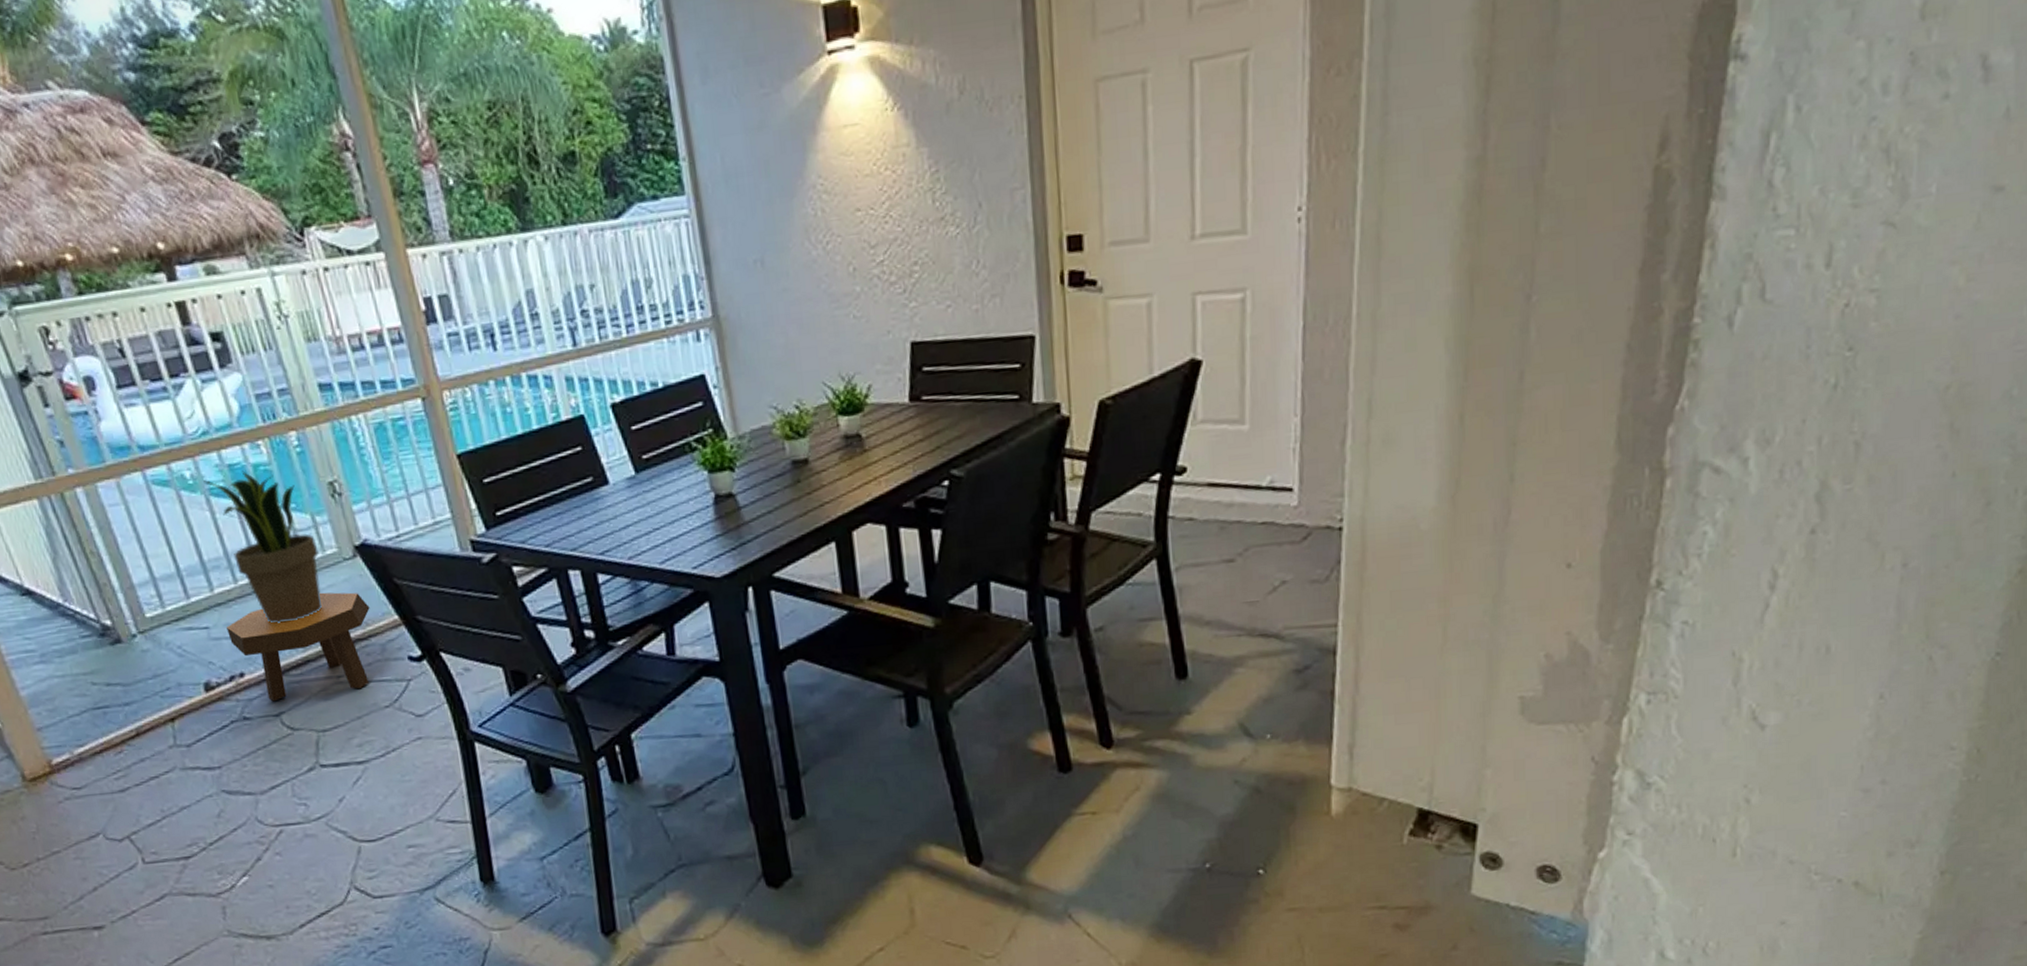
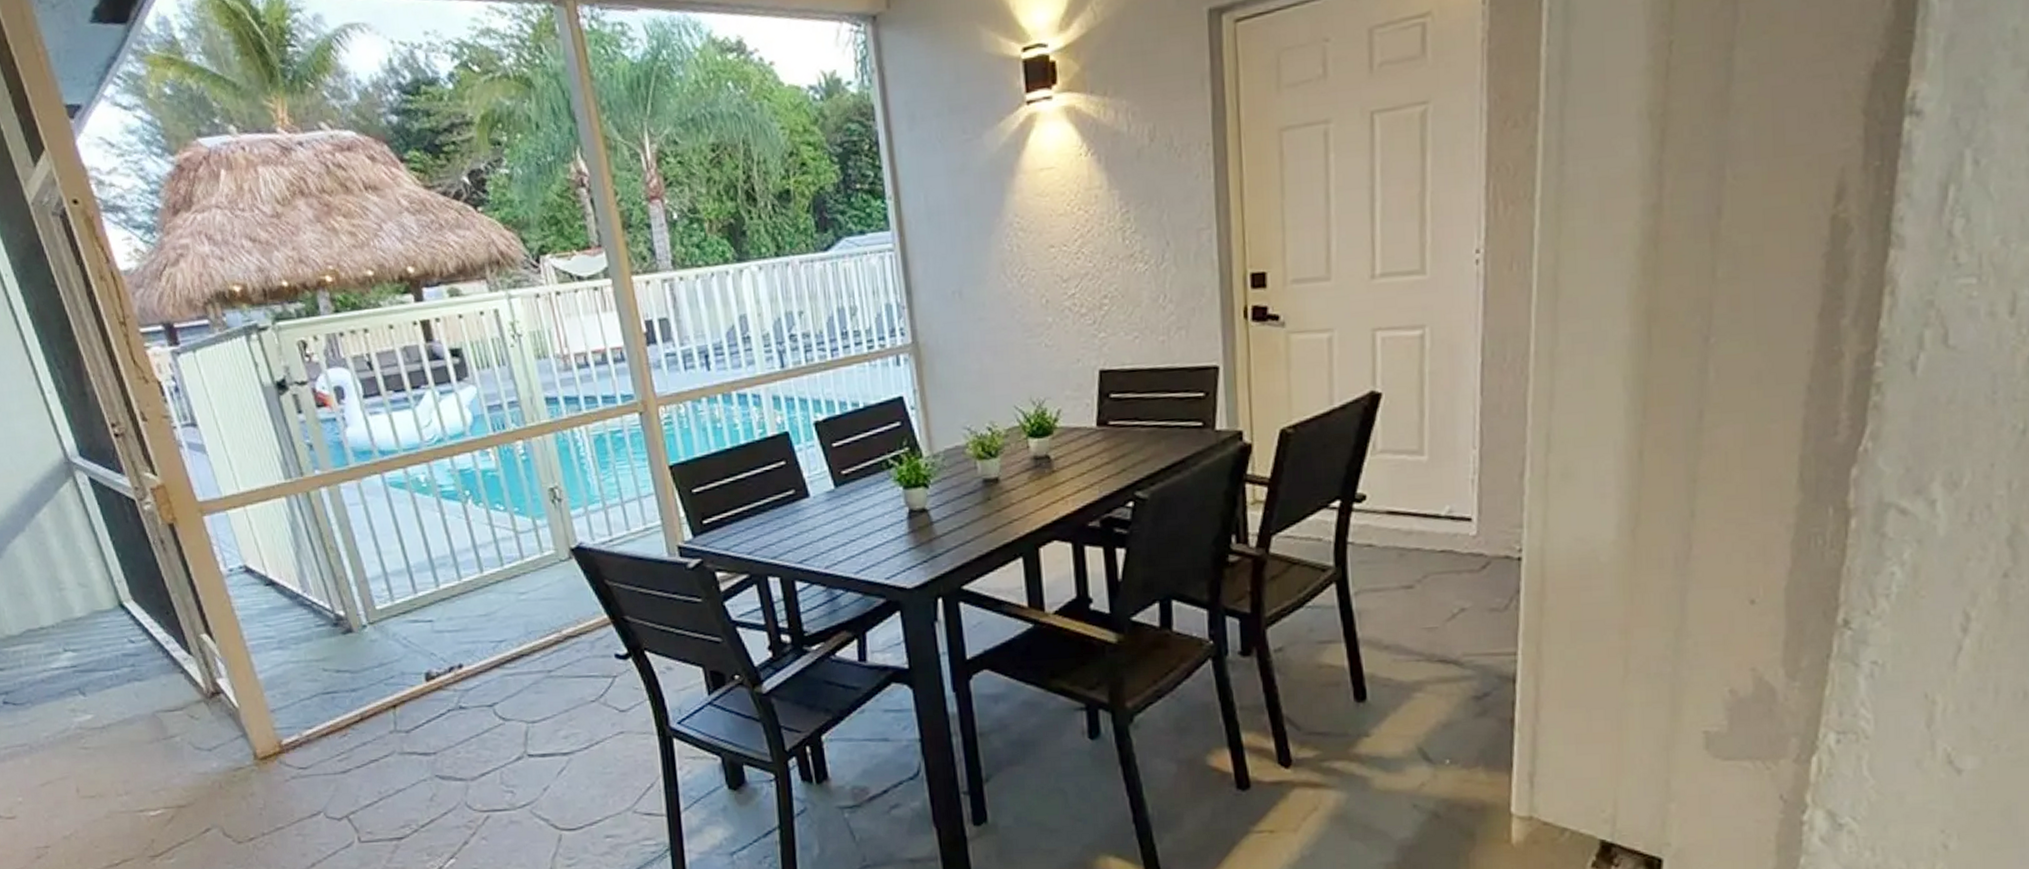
potted plant: present [204,470,322,624] -> none [436,476,538,619]
footstool: present [227,592,370,702] -> none [449,591,582,693]

